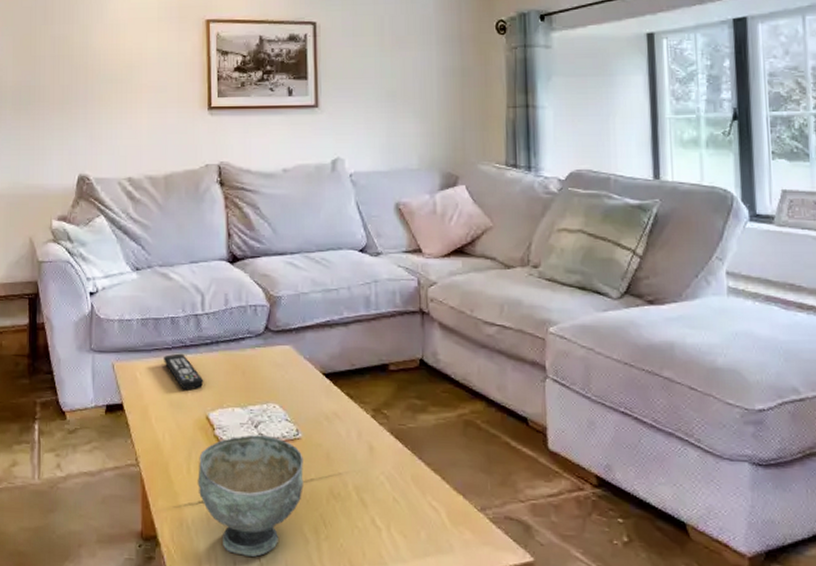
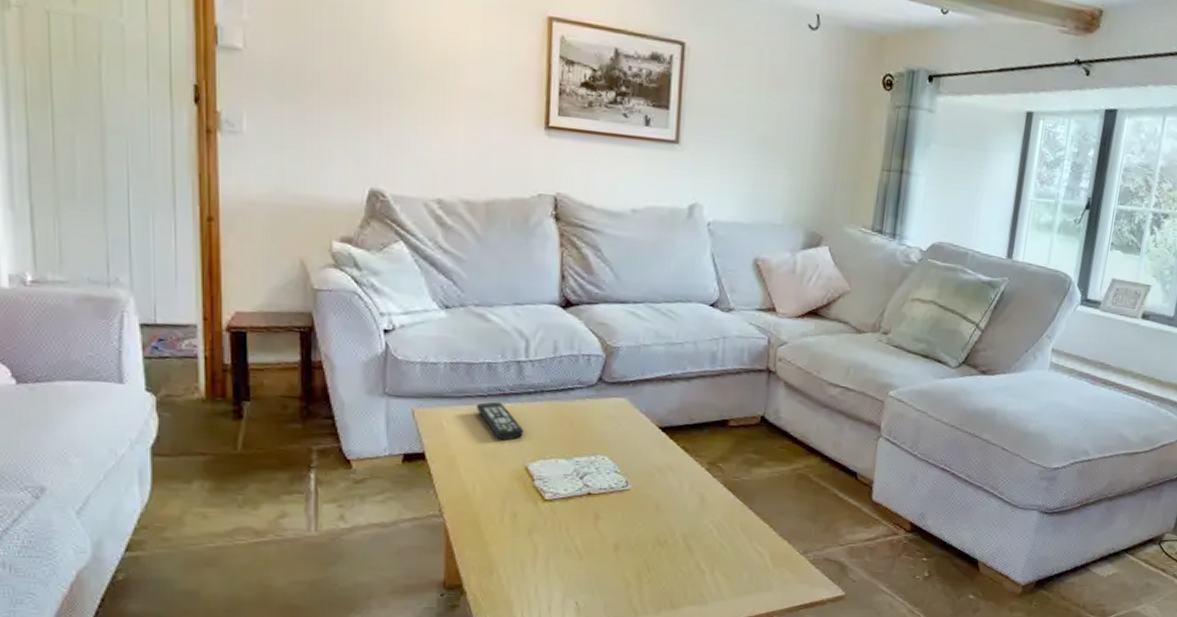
bowl: present [198,435,304,557] -> none [512,486,631,601]

